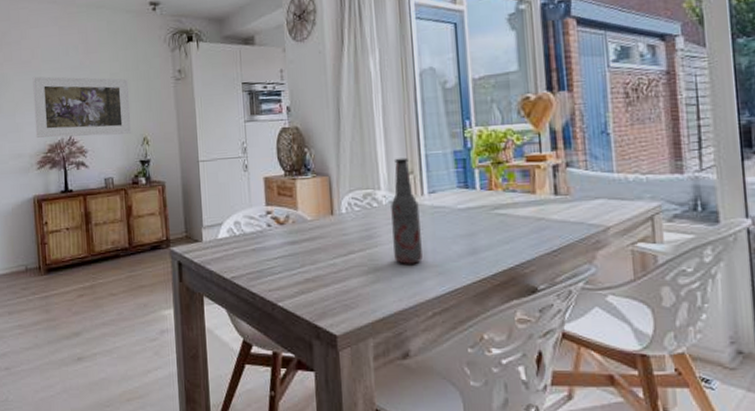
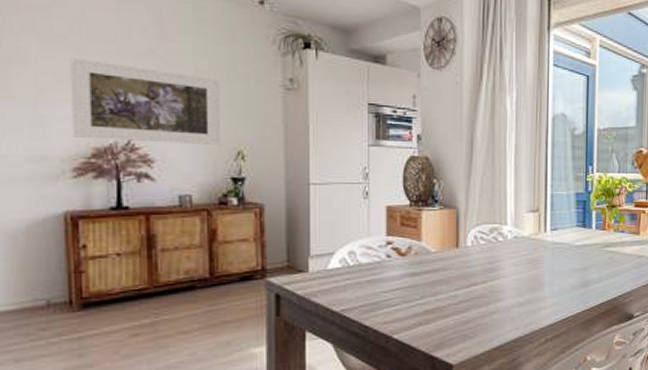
bottle: present [391,157,423,264] -> none [515,196,541,295]

